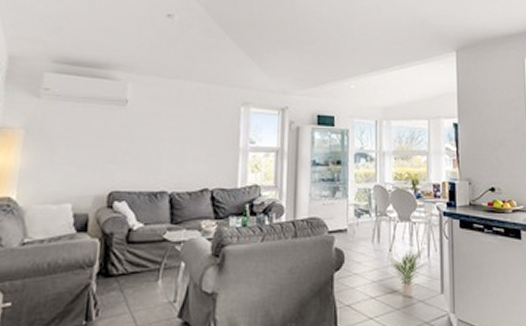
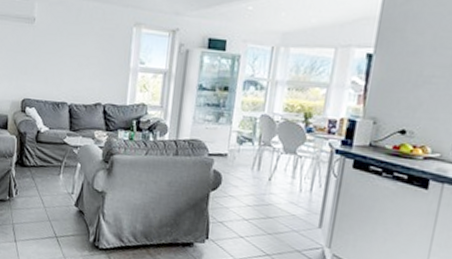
potted plant: present [389,248,428,297] -> none [267,182,310,225]

